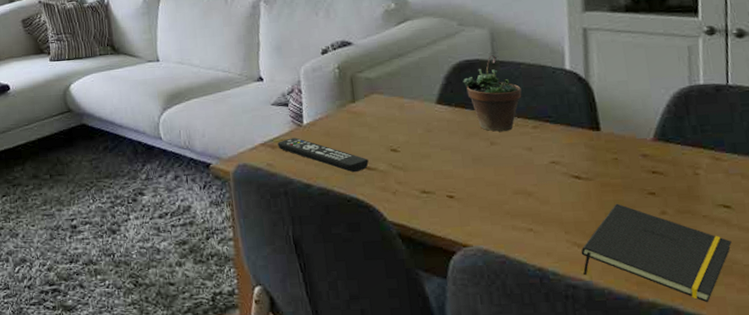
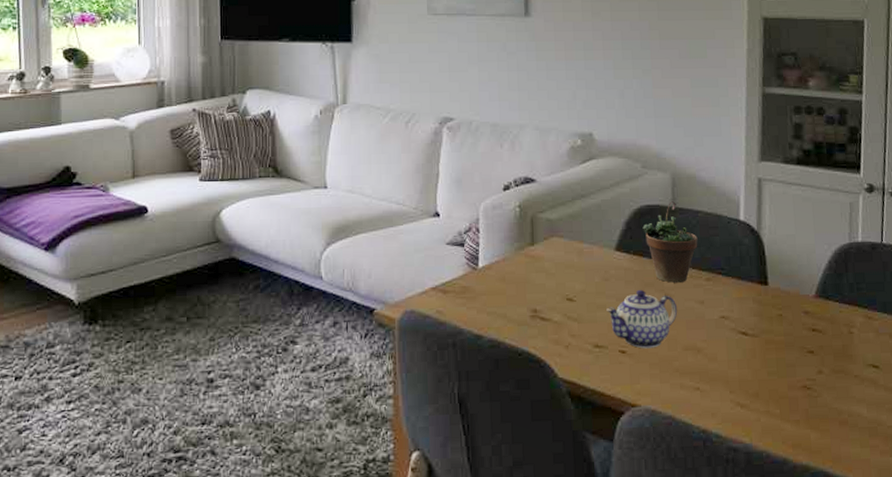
remote control: present [277,137,369,173] -> none [449,282,543,323]
teapot: none [431,138,505,194] -> present [606,289,678,349]
notepad: present [581,203,732,303] -> none [743,361,878,466]

